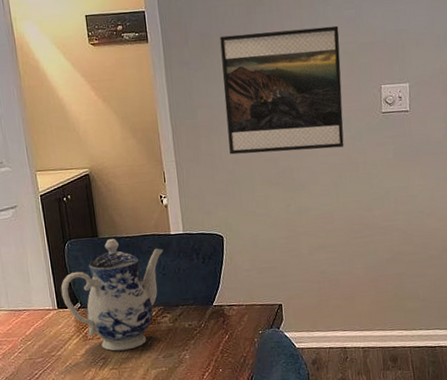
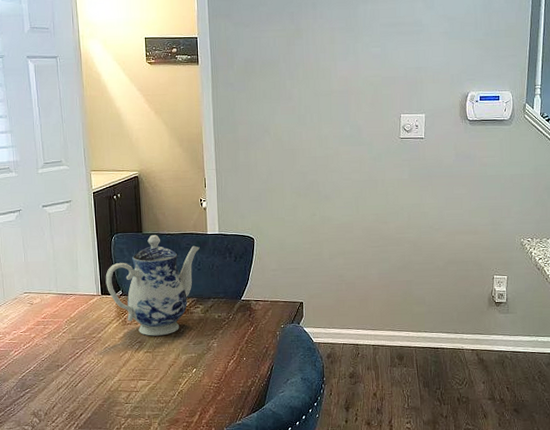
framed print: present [220,25,344,155] -> none [262,60,367,167]

